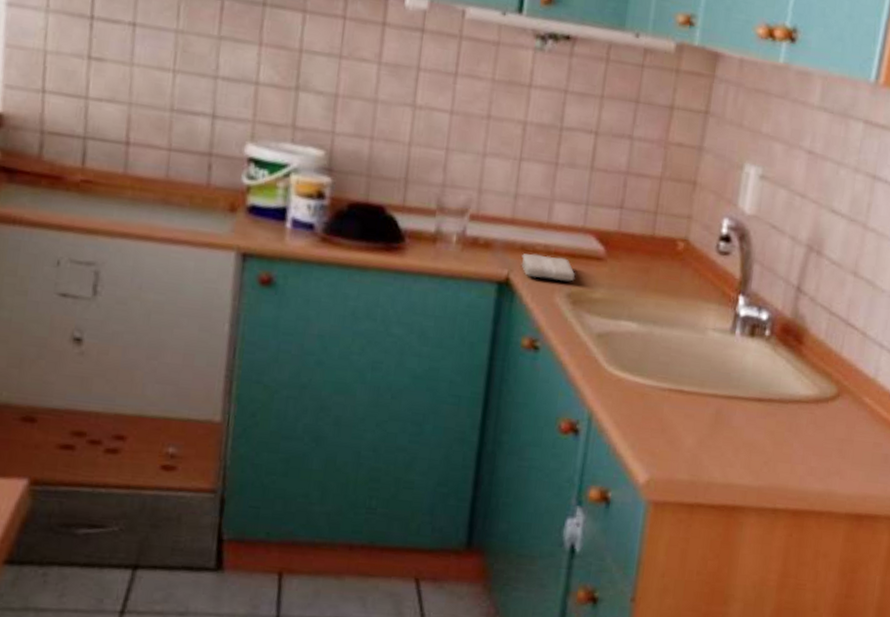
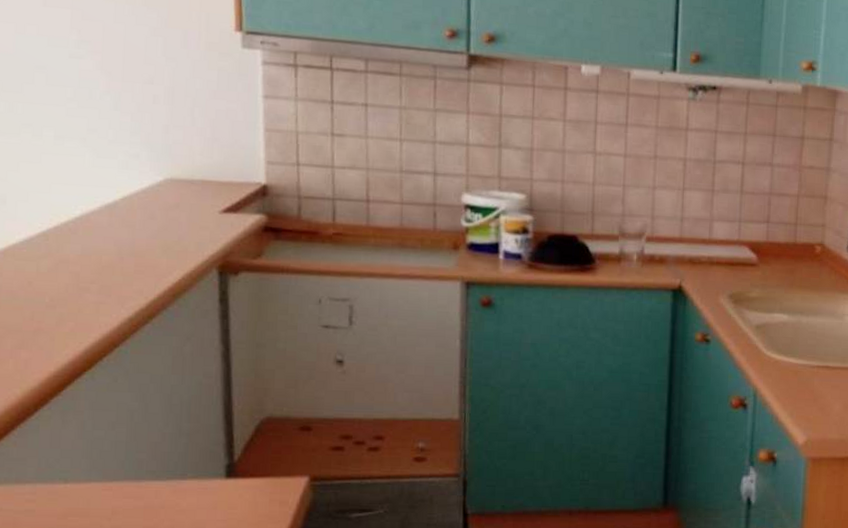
washcloth: present [521,253,576,282] -> none [690,265,735,285]

